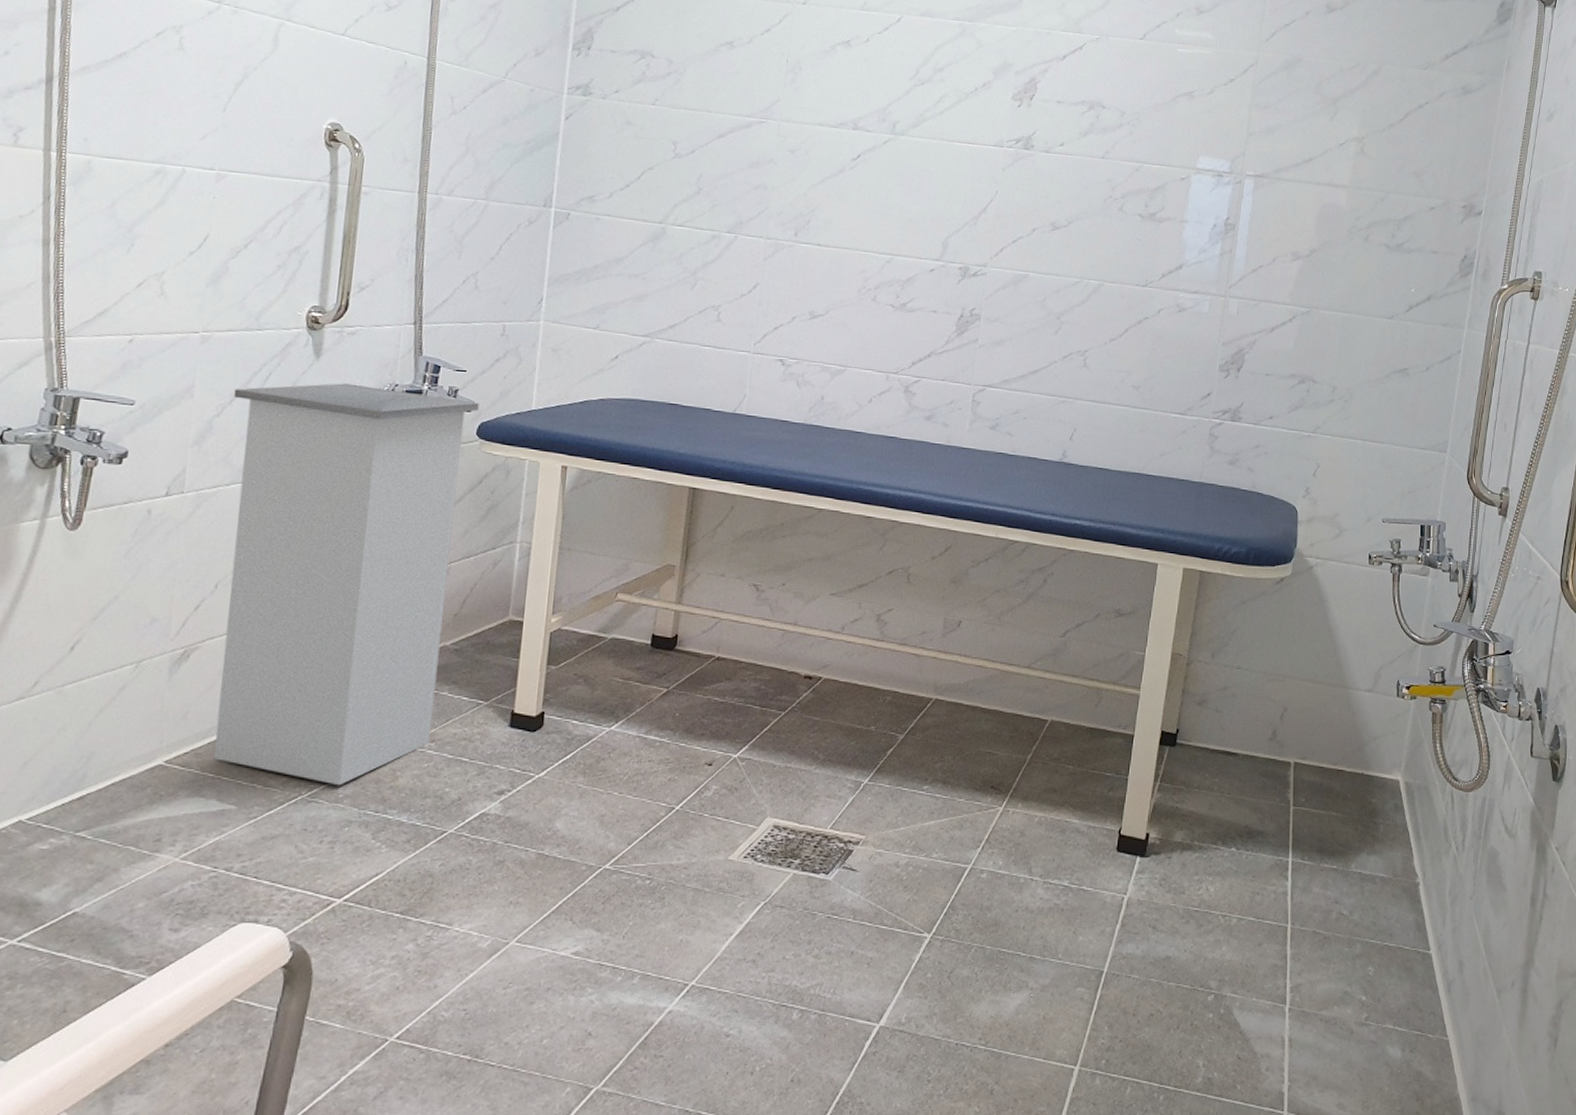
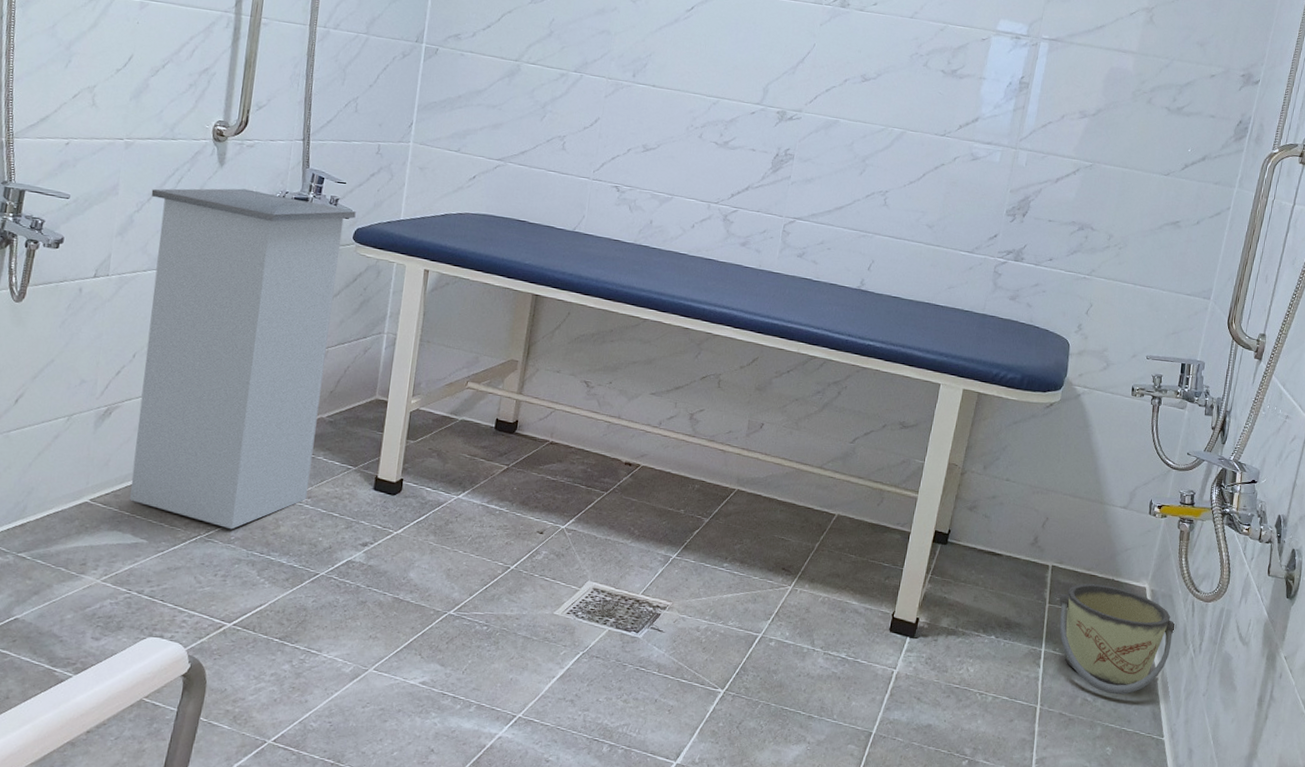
bucket: none [1305,780,1436,905] -> present [1059,583,1177,695]

